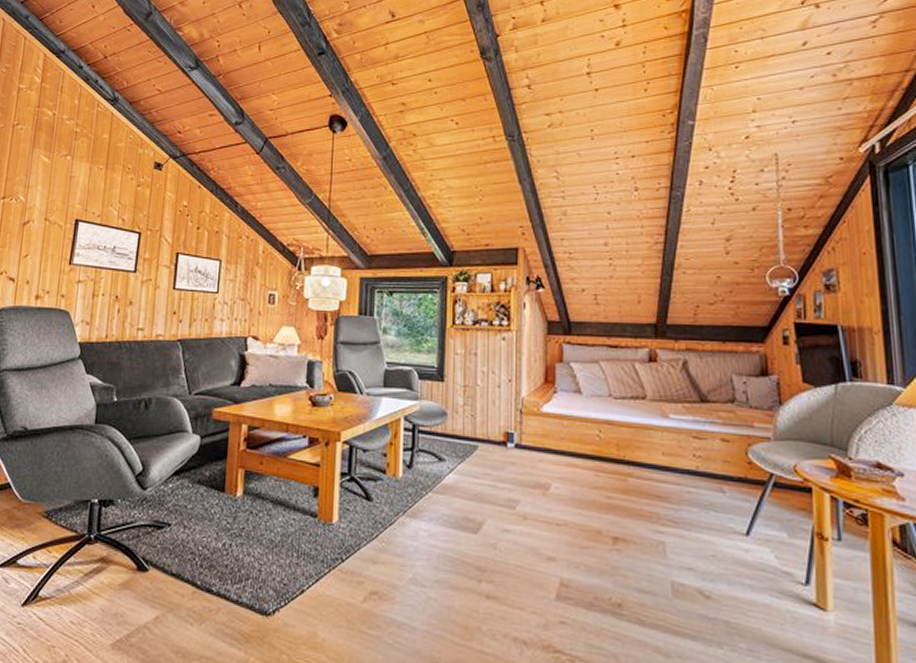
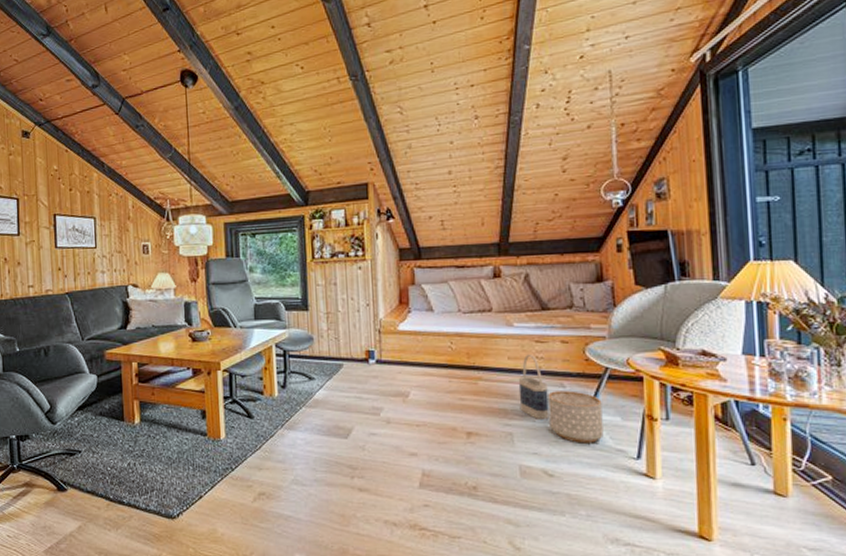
bag: none [672,450,707,529] -> present [518,354,549,419]
planter: none [706,496,768,562] -> present [548,390,604,443]

